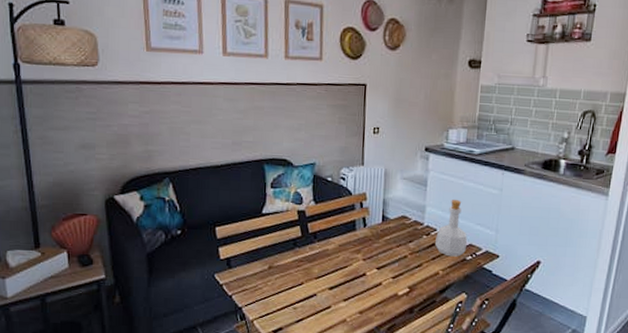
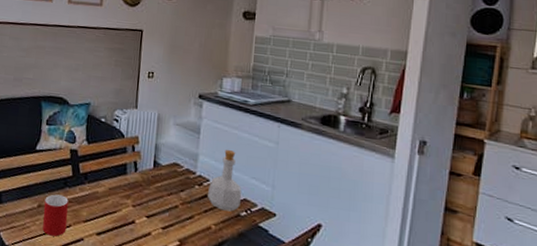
cup: none [274,255,300,295] -> present [42,194,69,237]

